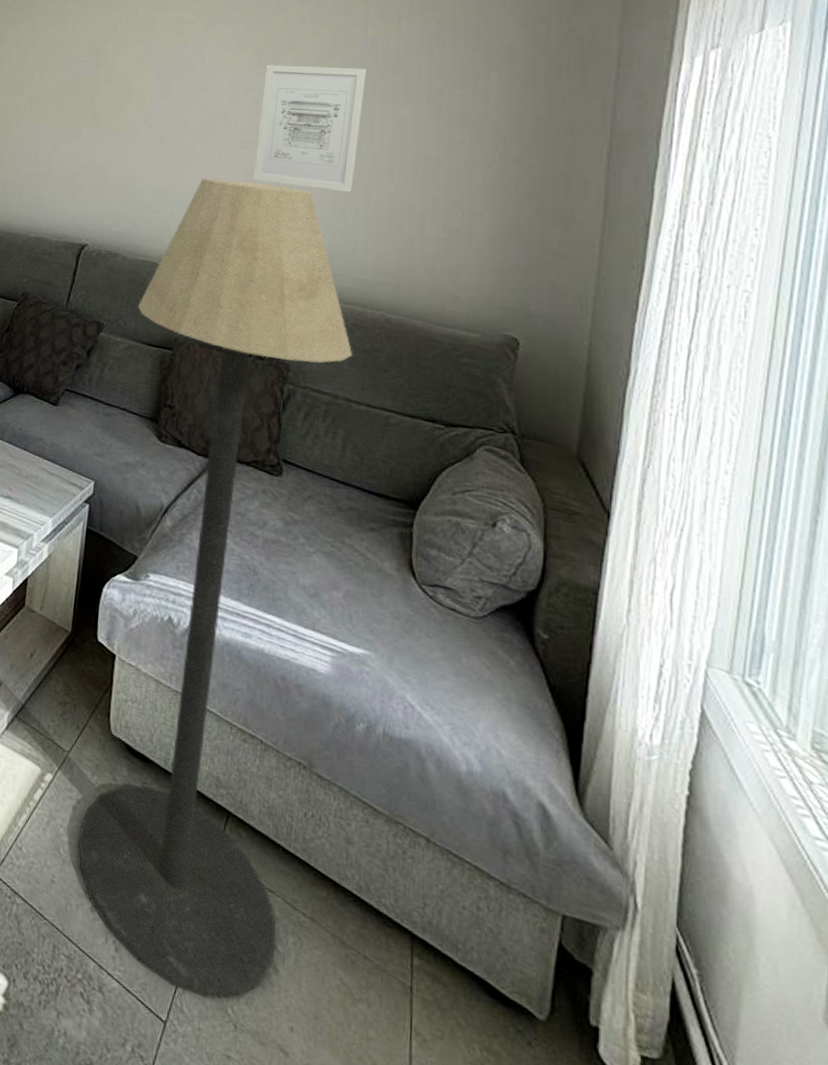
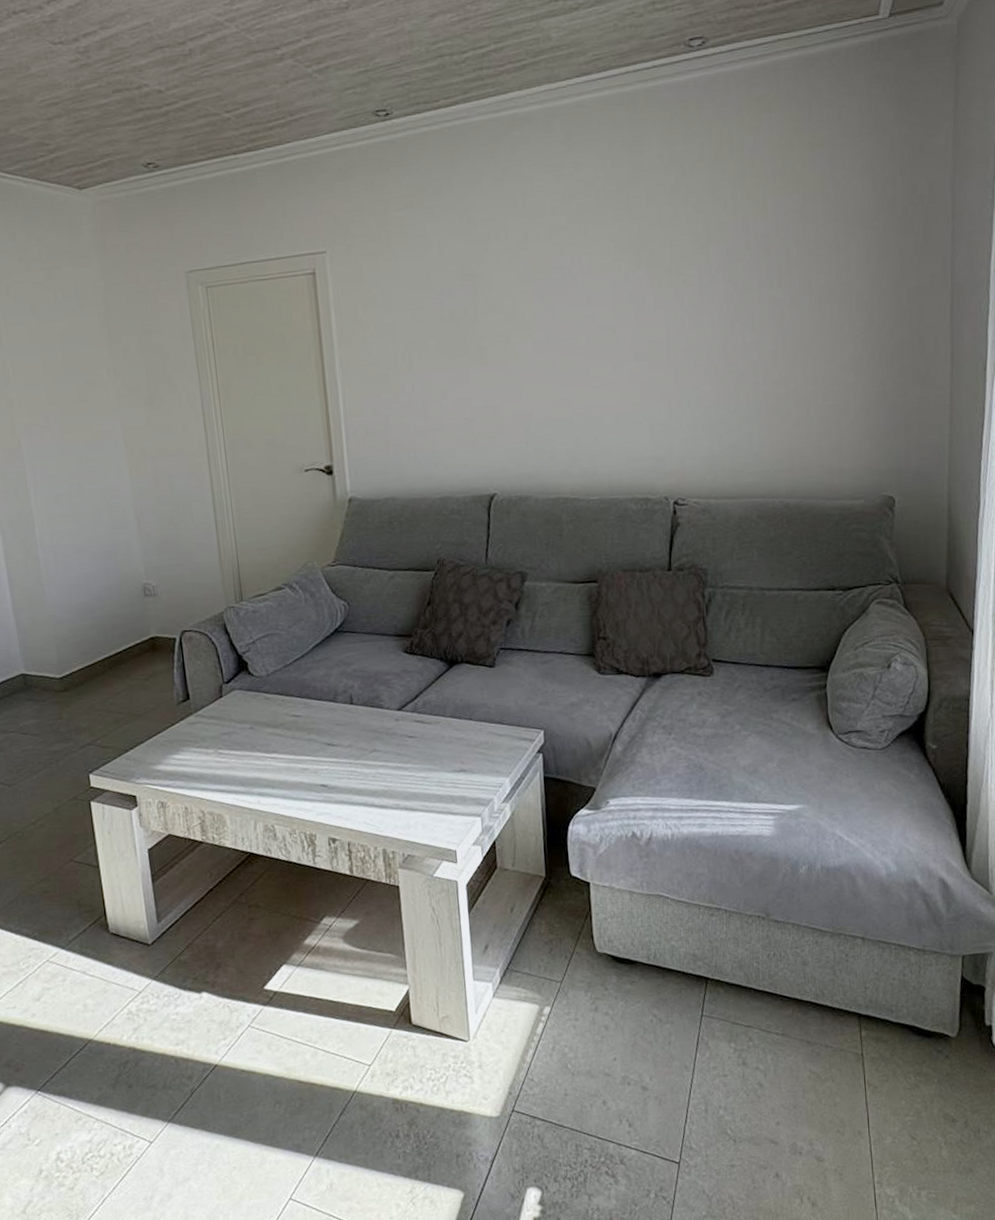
floor lamp: present [78,177,353,1000] -> none [558,392,761,1133]
wall art: present [253,64,367,192] -> none [646,255,742,391]

